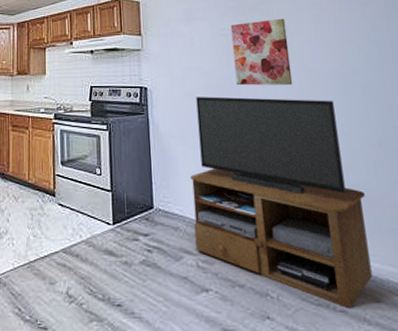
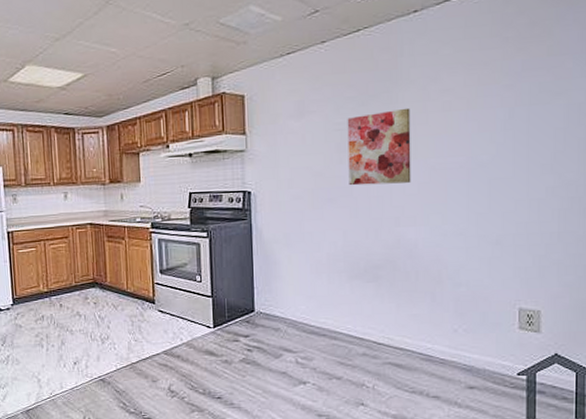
tv stand: present [190,96,373,308] -> none [294,197,473,394]

